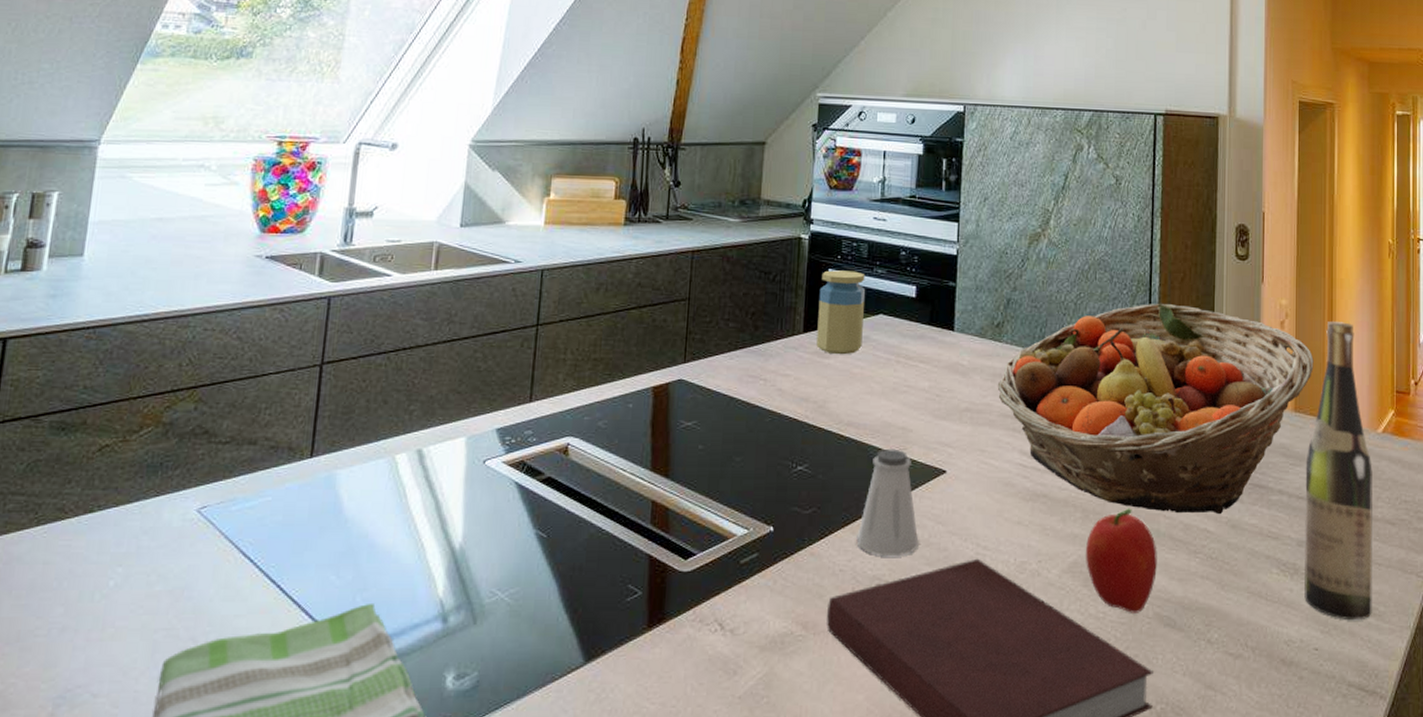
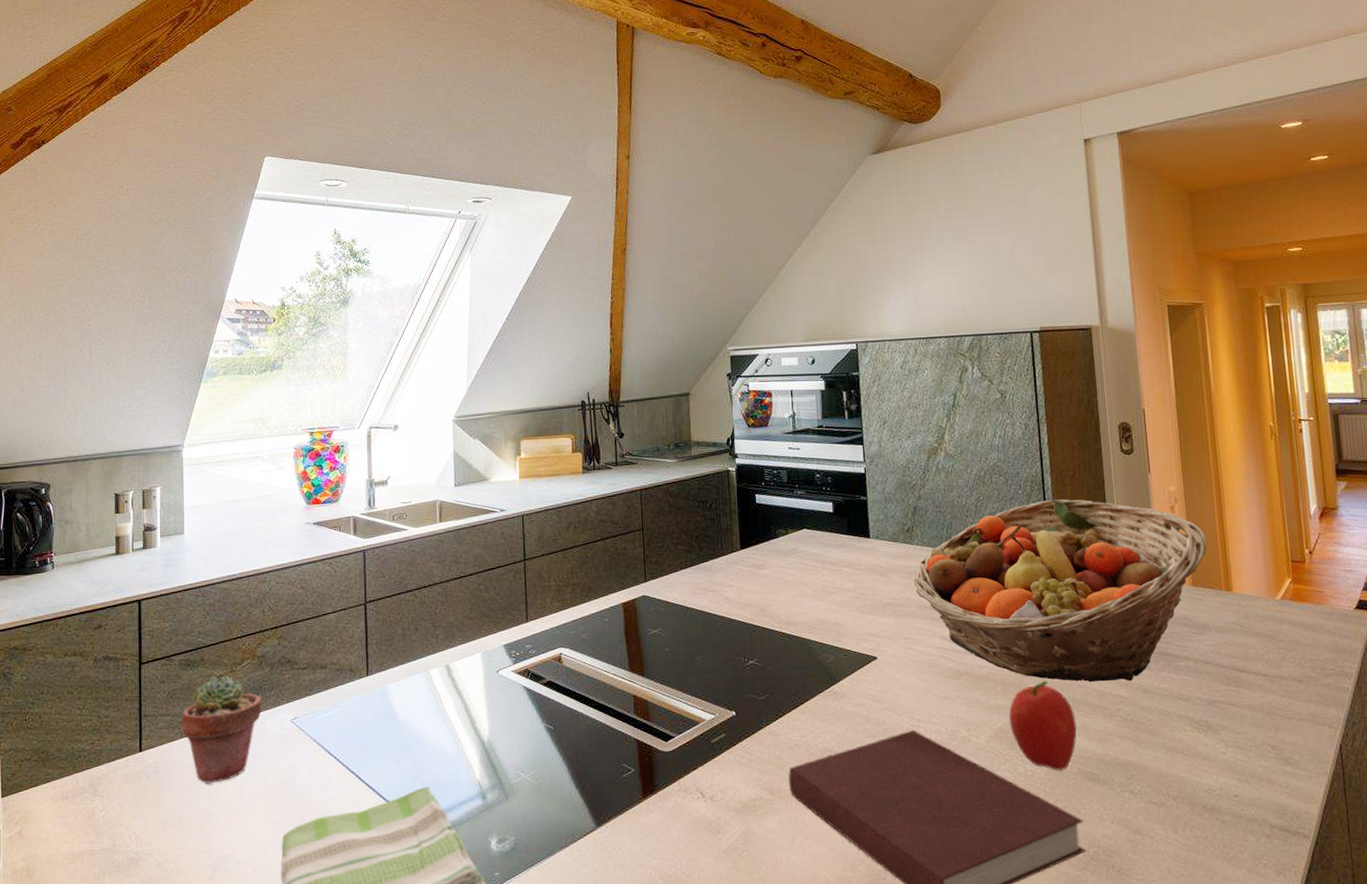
potted succulent: none [40,446,162,590] -> present [181,676,262,785]
jar: present [816,270,866,355] -> none [750,494,792,566]
saltshaker: present [856,448,919,557] -> none [806,641,860,732]
wine bottle: present [1304,322,1372,621] -> none [1208,502,1288,770]

